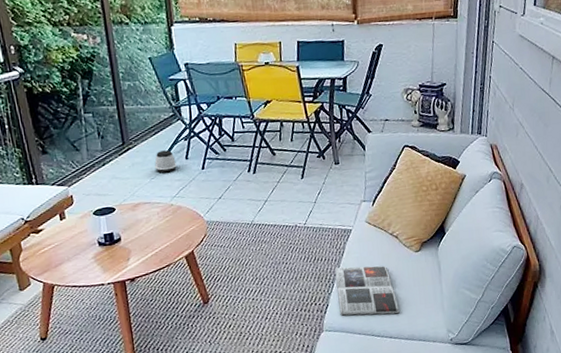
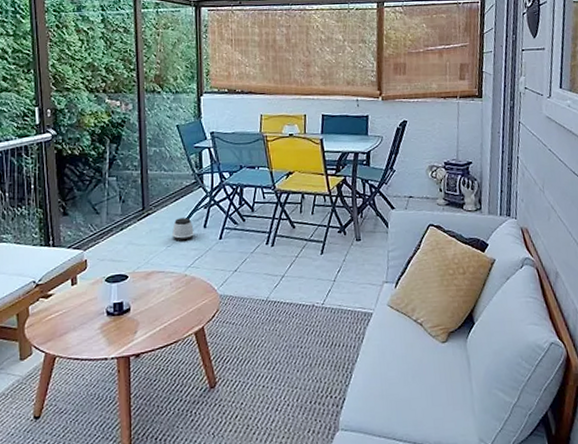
magazine: present [335,265,400,316] -> none [354,355,425,415]

